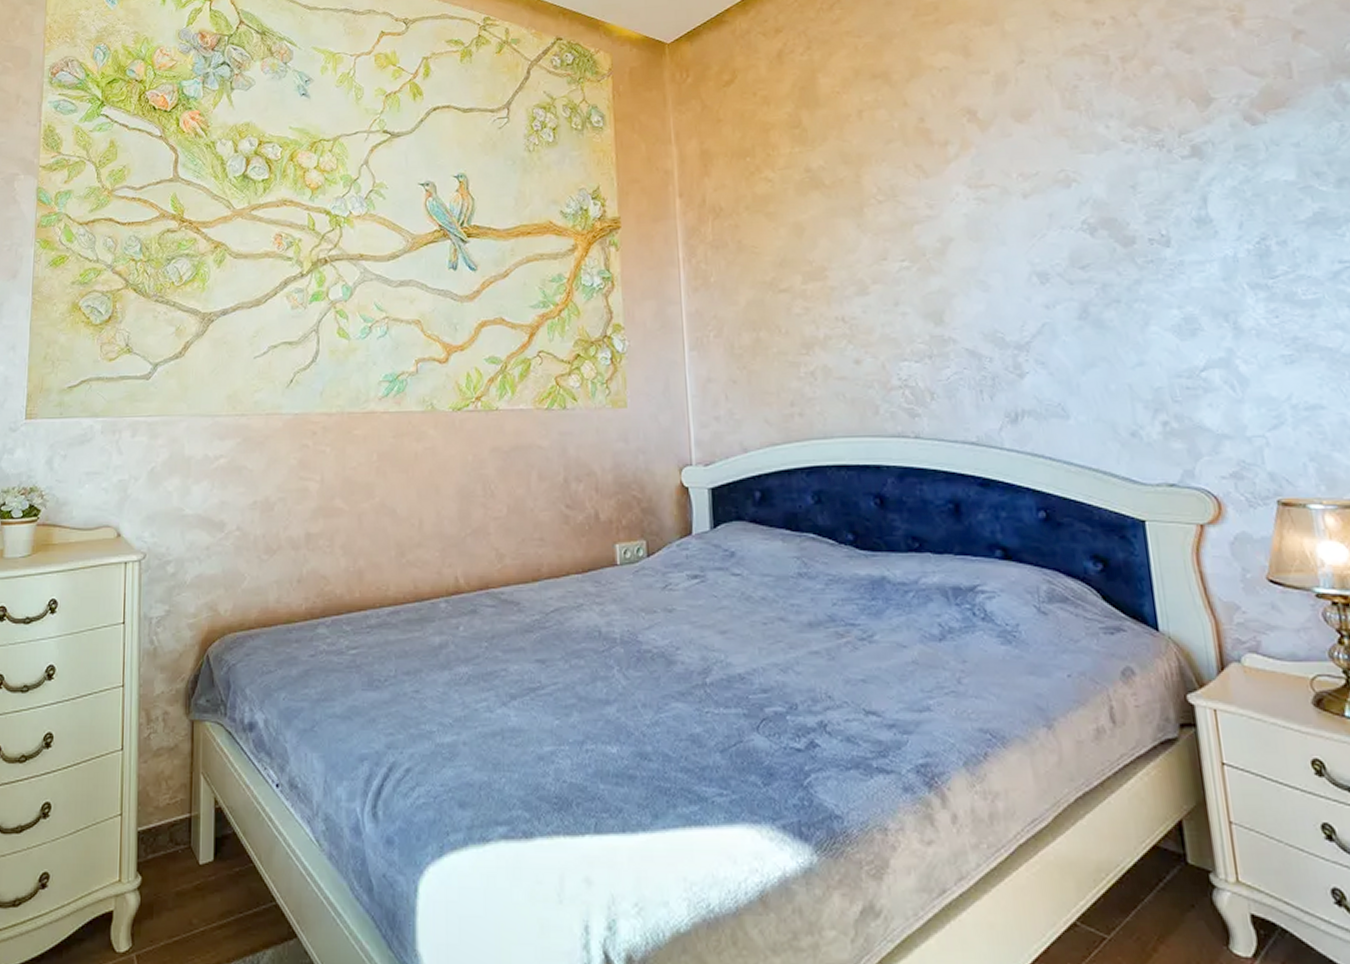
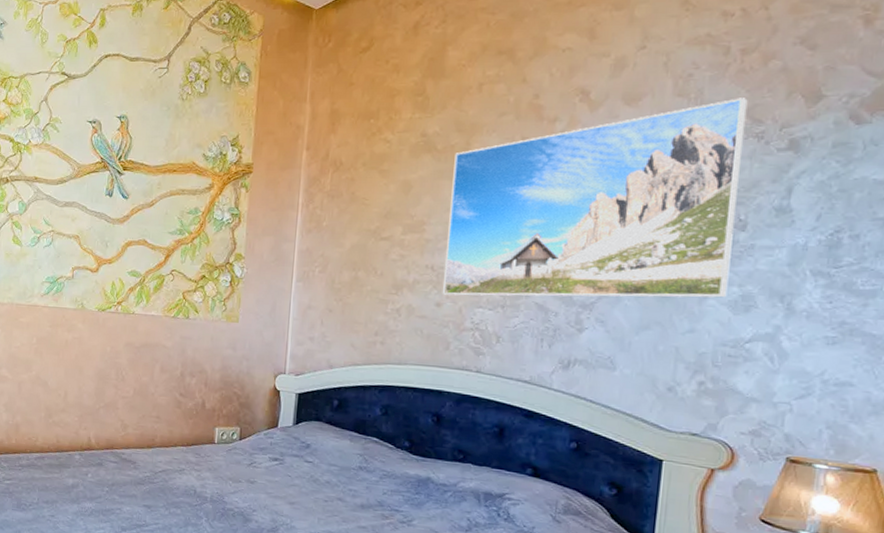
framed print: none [846,106,1169,350] -> present [442,98,748,298]

